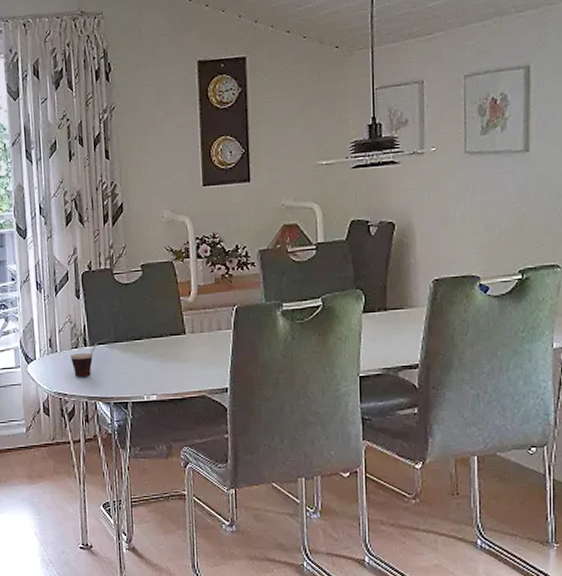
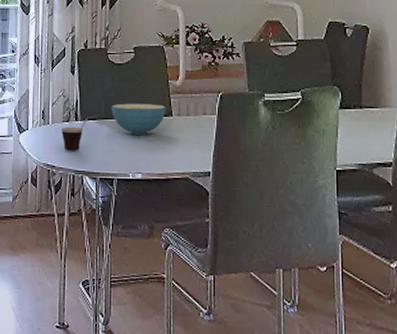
cereal bowl: none [121,323,179,356] -> present [111,103,166,135]

